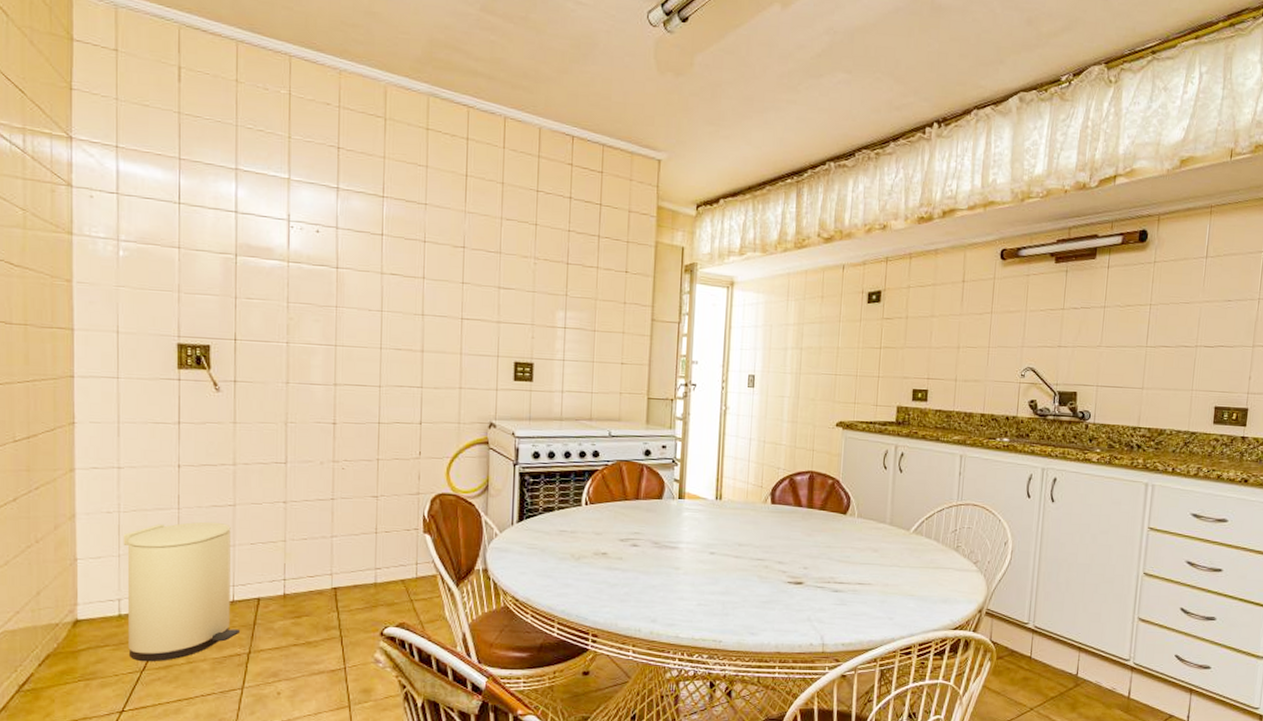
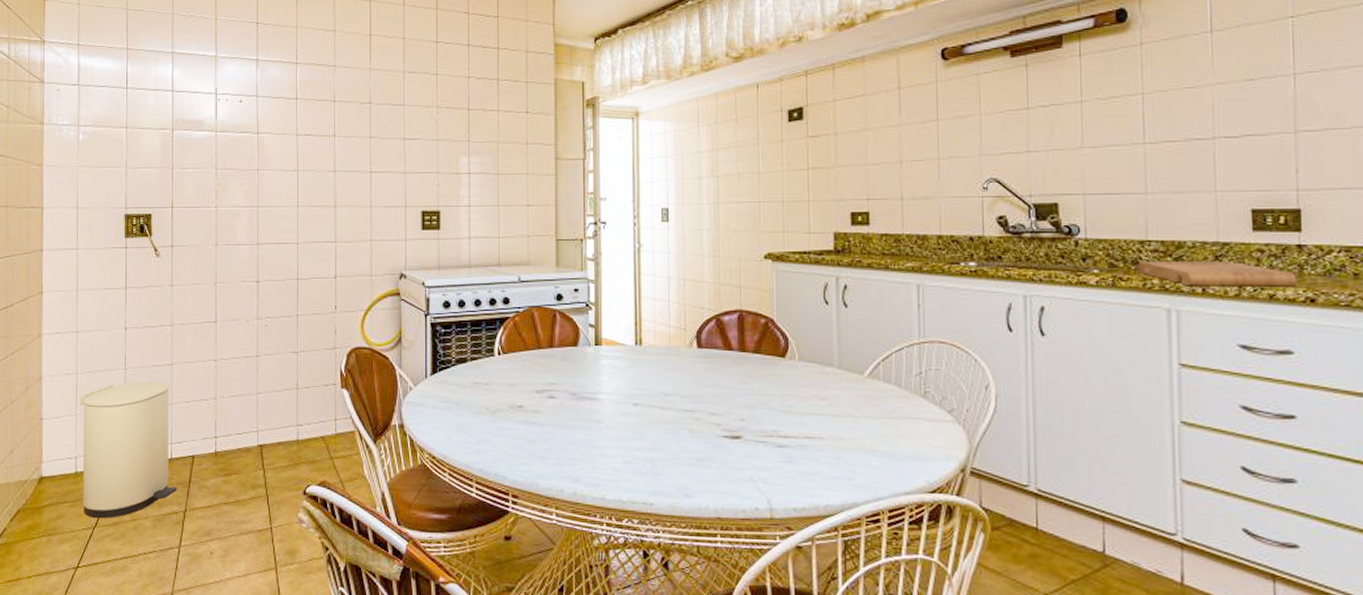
cutting board: none [1129,444,1238,471] -> present [1138,262,1297,288]

